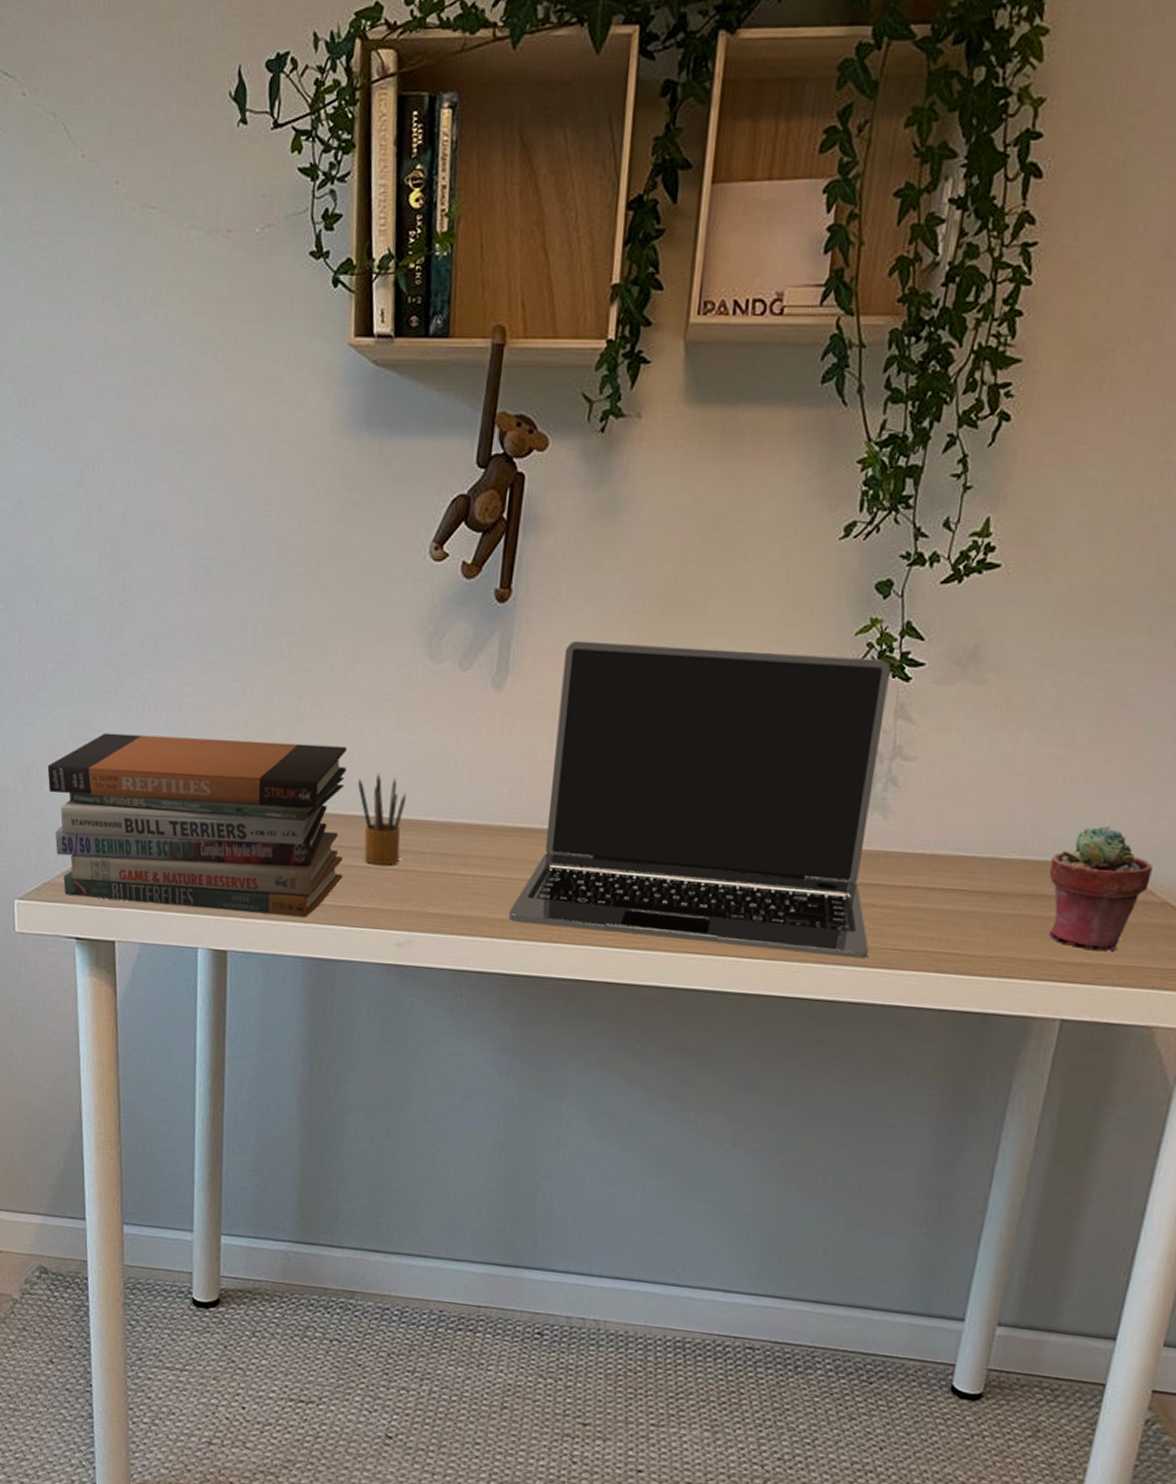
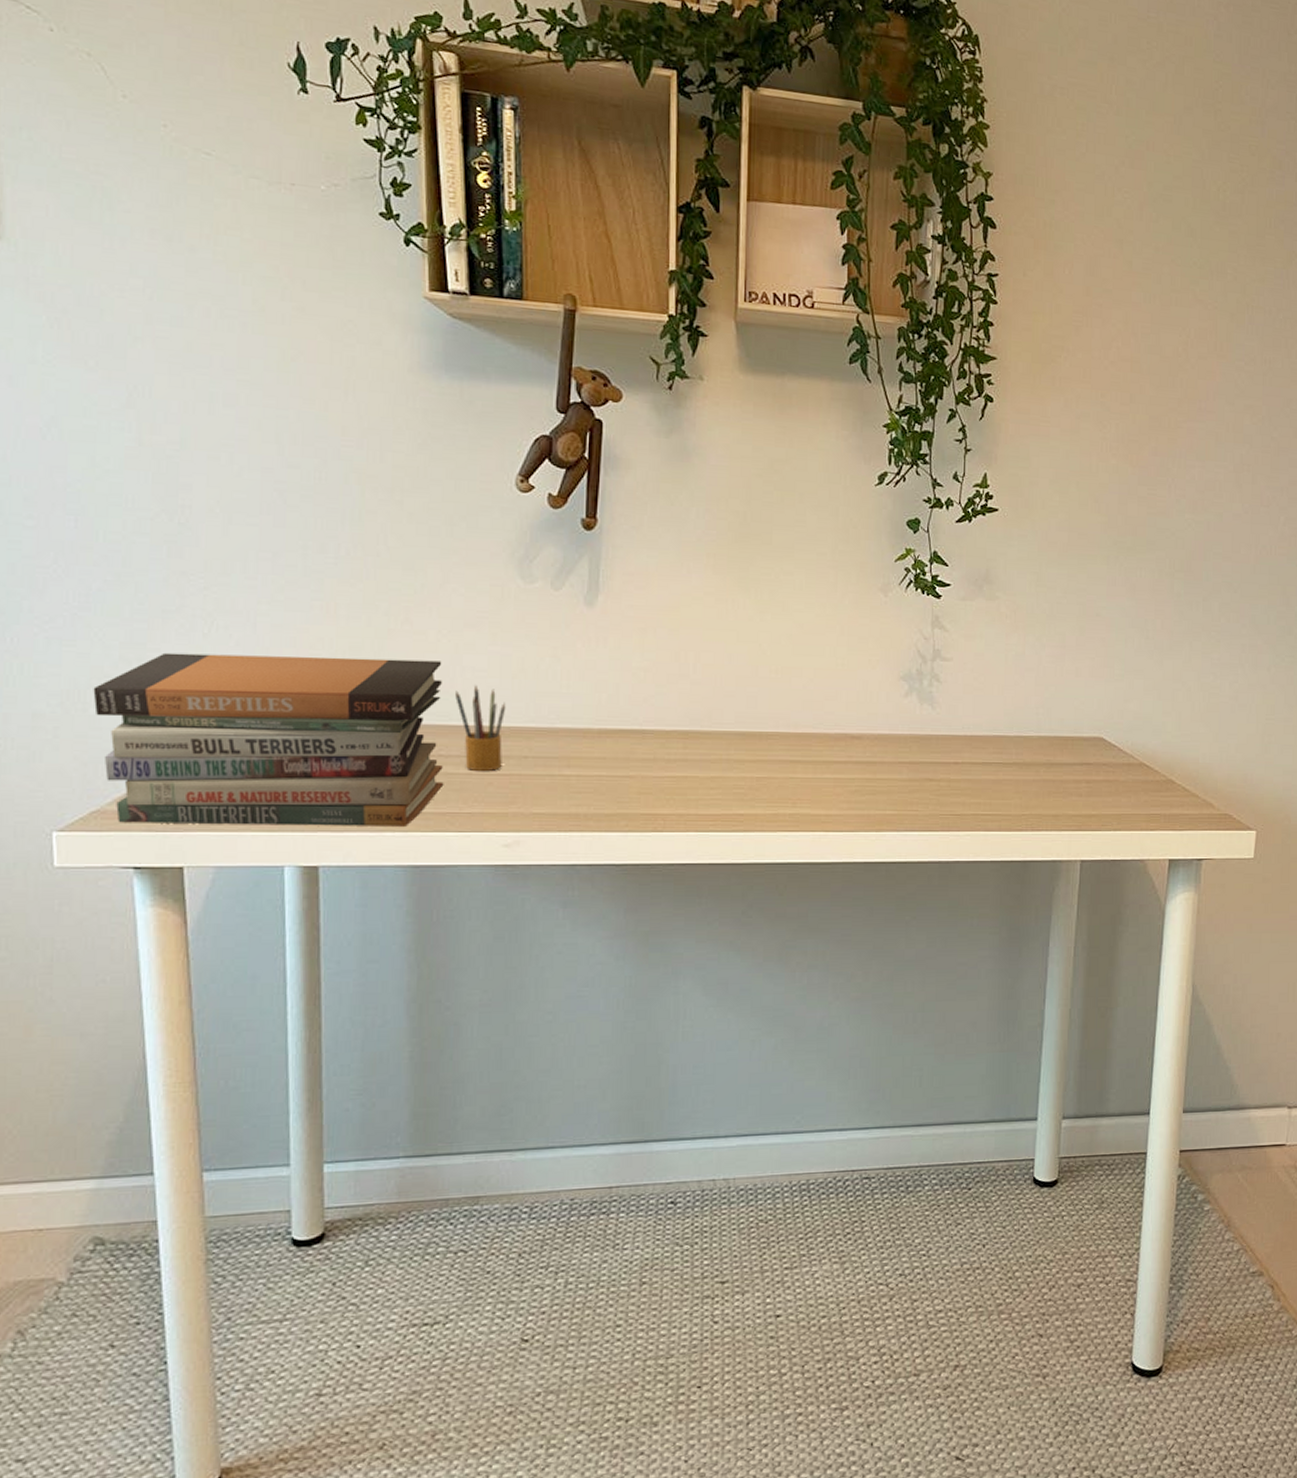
laptop: present [508,640,890,959] -> none [614,564,931,825]
potted succulent: present [1049,826,1153,951] -> none [1060,708,1130,804]

